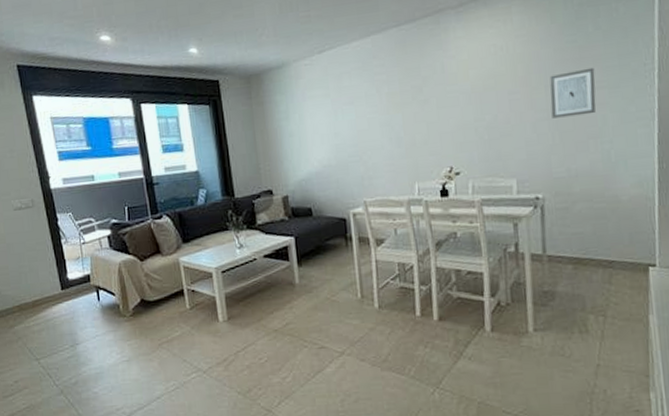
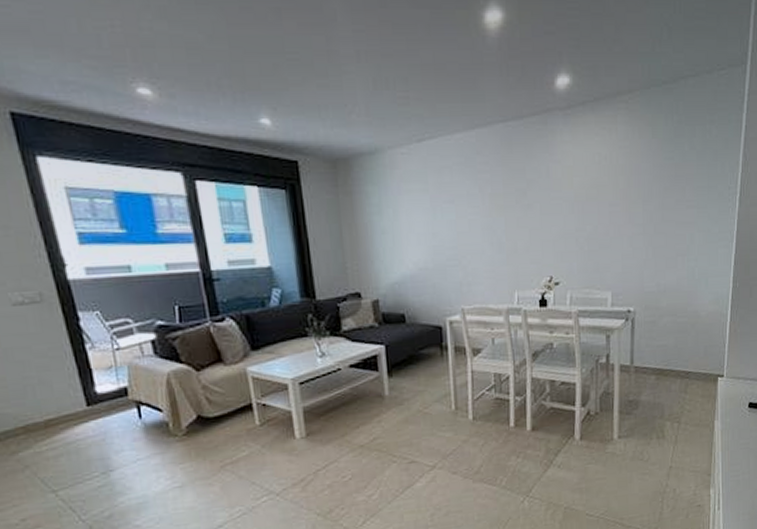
wall art: present [550,67,596,118] -> none [647,186,687,234]

